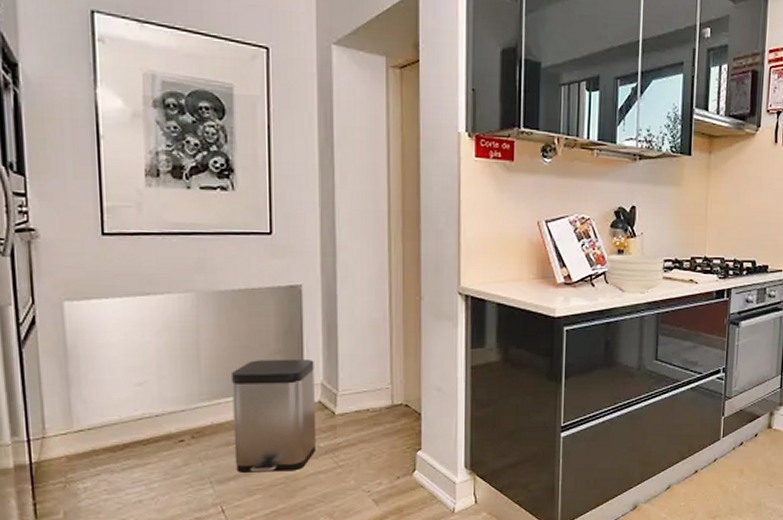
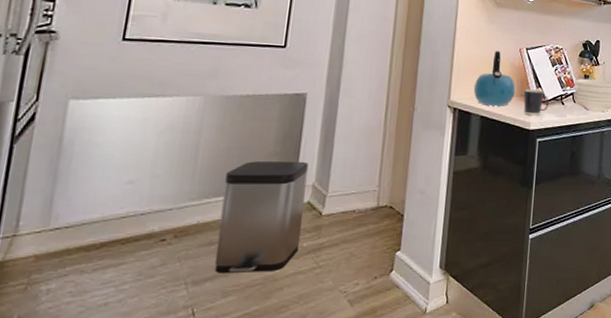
kettle: none [486,226,536,291] -> present [473,51,516,106]
mug: none [546,269,576,300] -> present [523,89,549,115]

